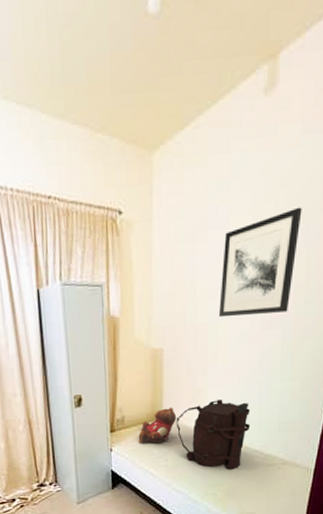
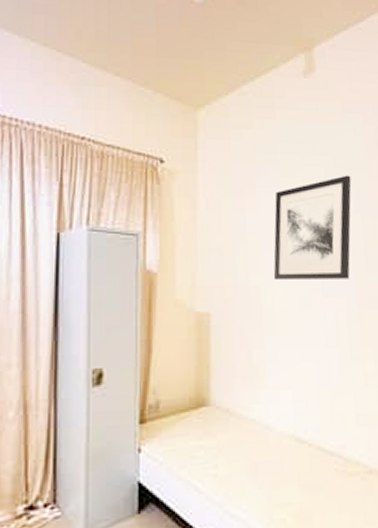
teddy bear: present [138,407,177,445] -> none [178,389,229,443]
backpack: present [176,400,251,470] -> none [227,381,322,482]

